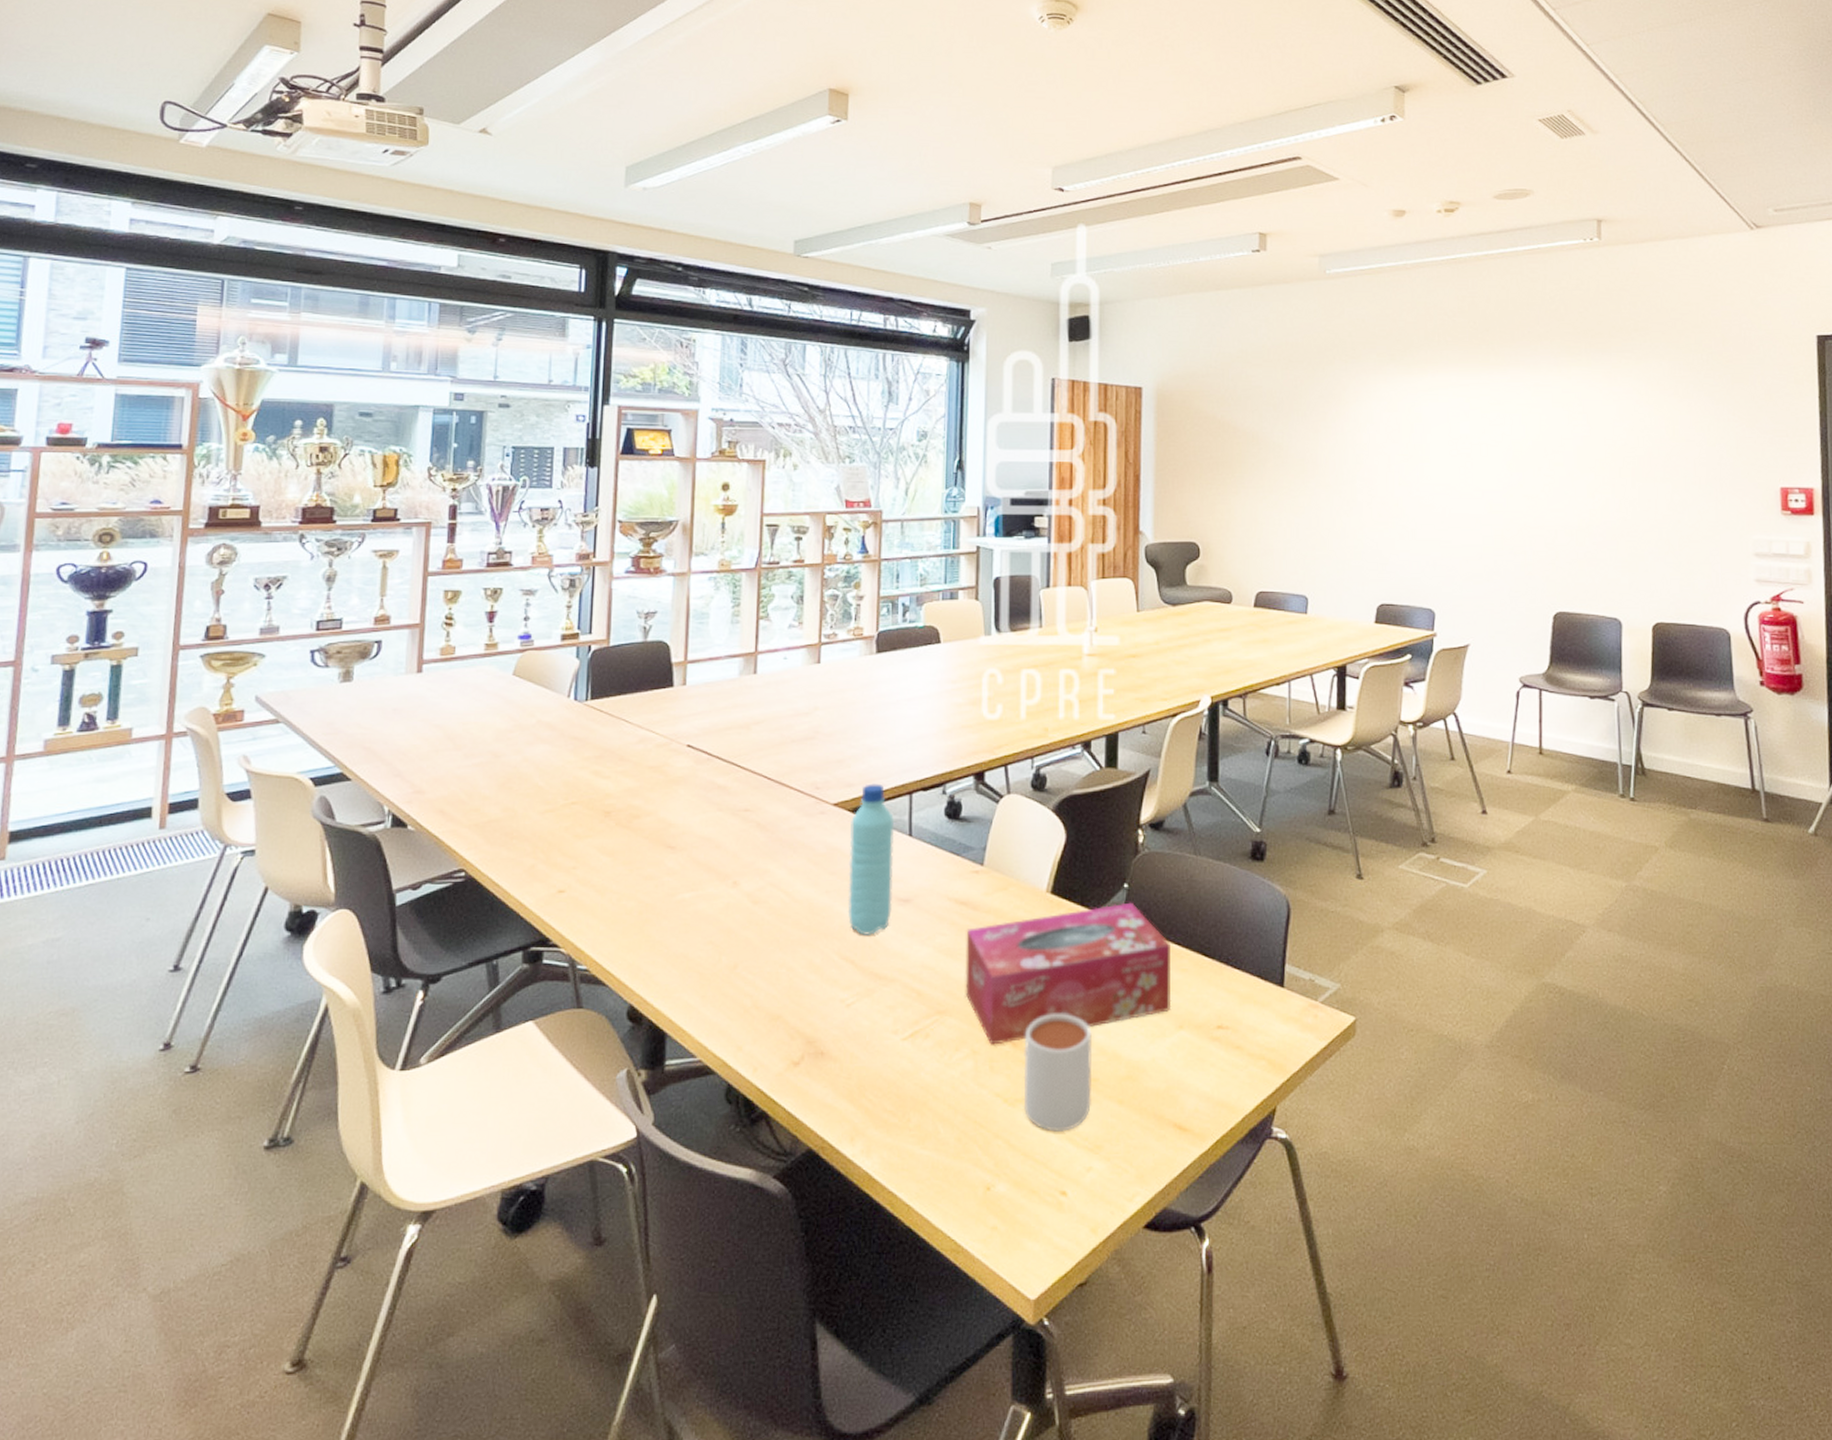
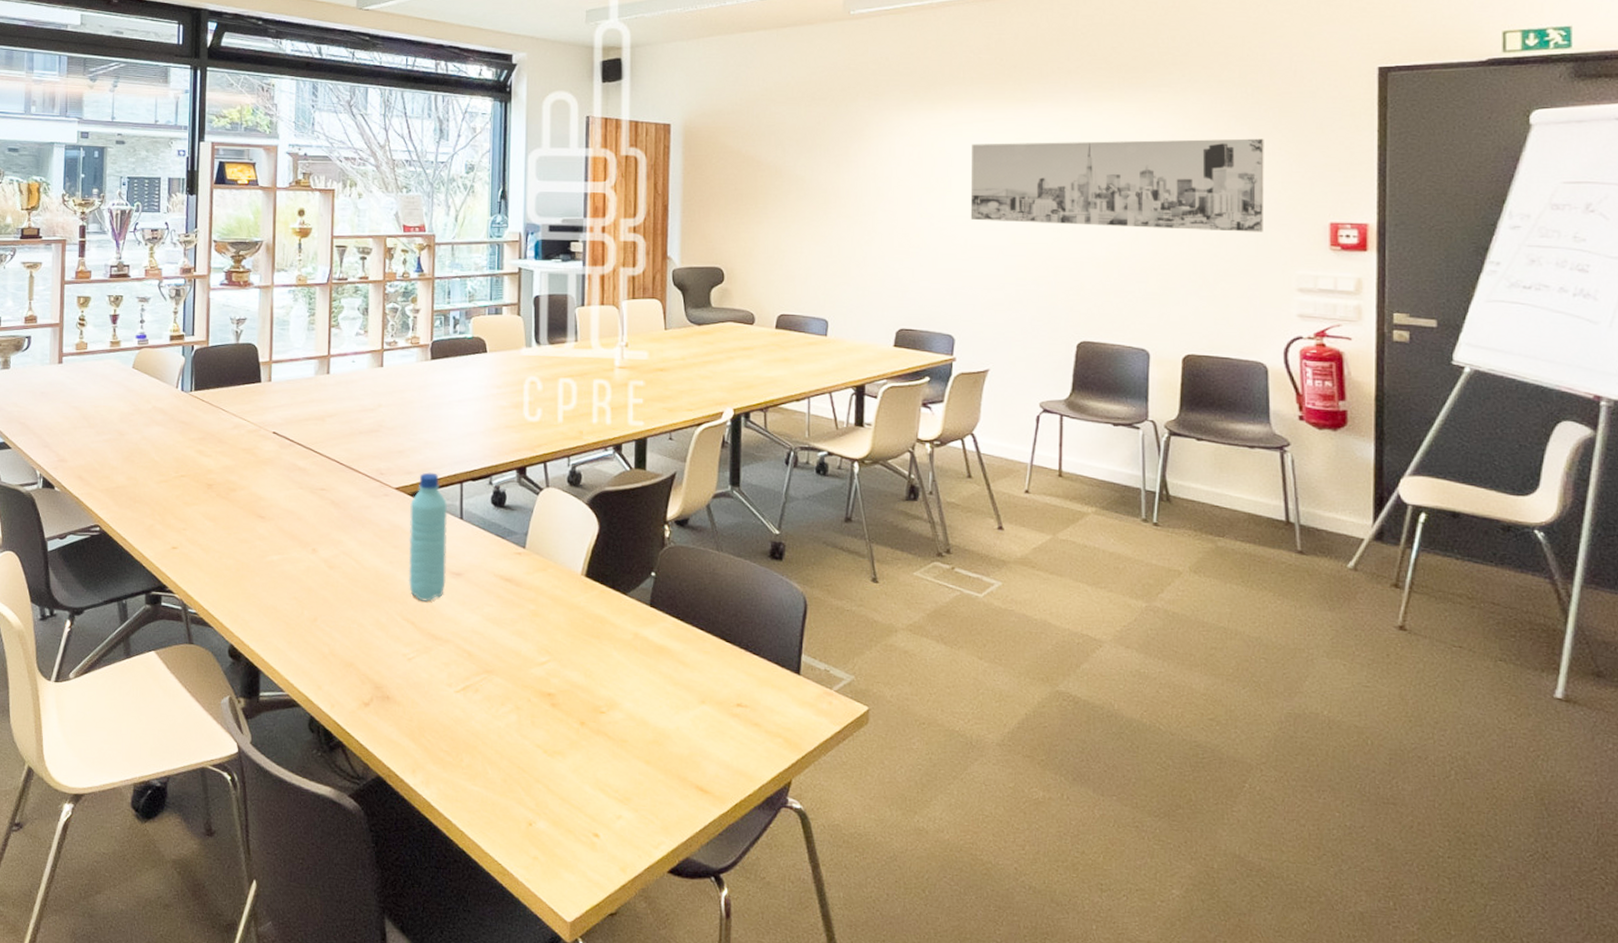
tissue box: present [965,902,1172,1045] -> none [509,589,695,703]
mug: present [1023,1014,1092,1132] -> none [560,681,622,783]
wall art: none [1447,404,1722,498] -> present [970,138,1264,232]

